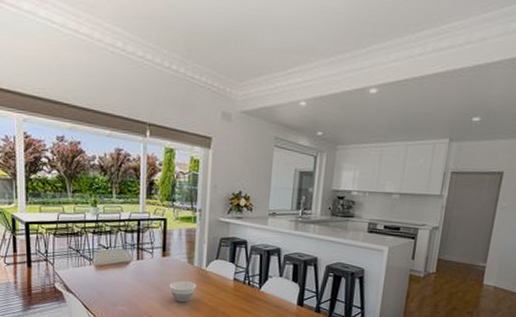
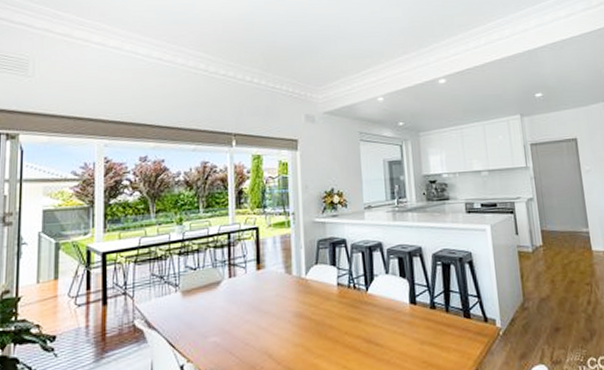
bowl: present [169,281,197,303] -> none [267,294,298,322]

